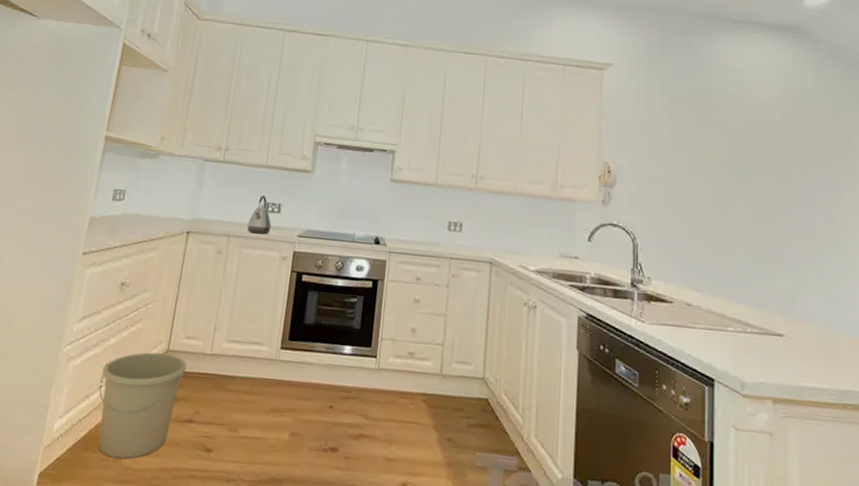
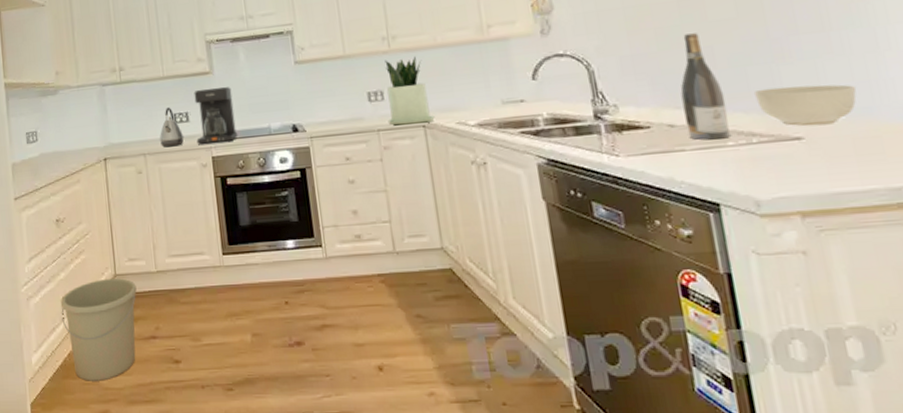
coffee maker: none [282,186,328,240] -> present [194,87,238,144]
planter: none [460,196,502,260] -> present [385,56,435,126]
wine bottle: none [700,230,733,324] -> present [680,33,730,141]
bowl: none [754,288,827,328] -> present [753,84,857,126]

